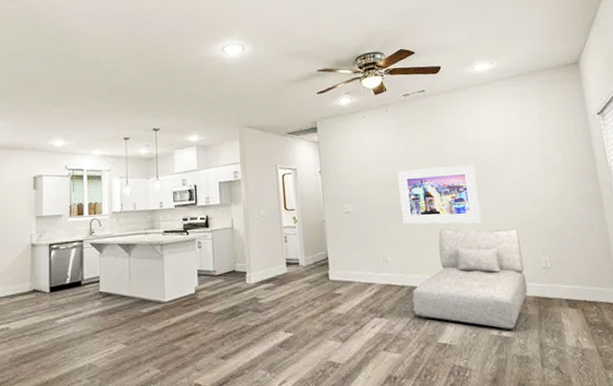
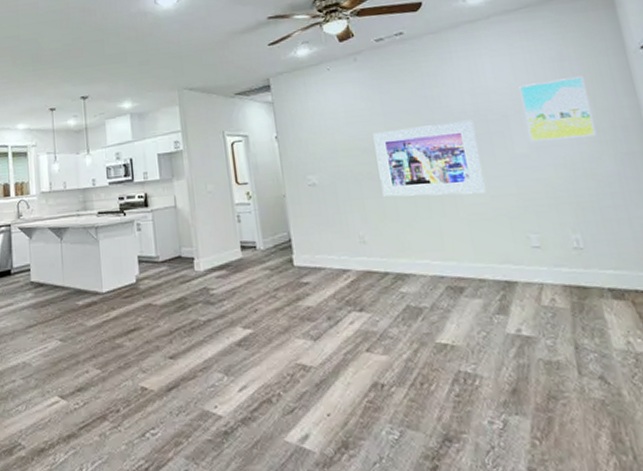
sofa: present [412,228,528,331] -> none [398,200,555,329]
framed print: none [510,133,563,183] -> present [519,75,596,142]

